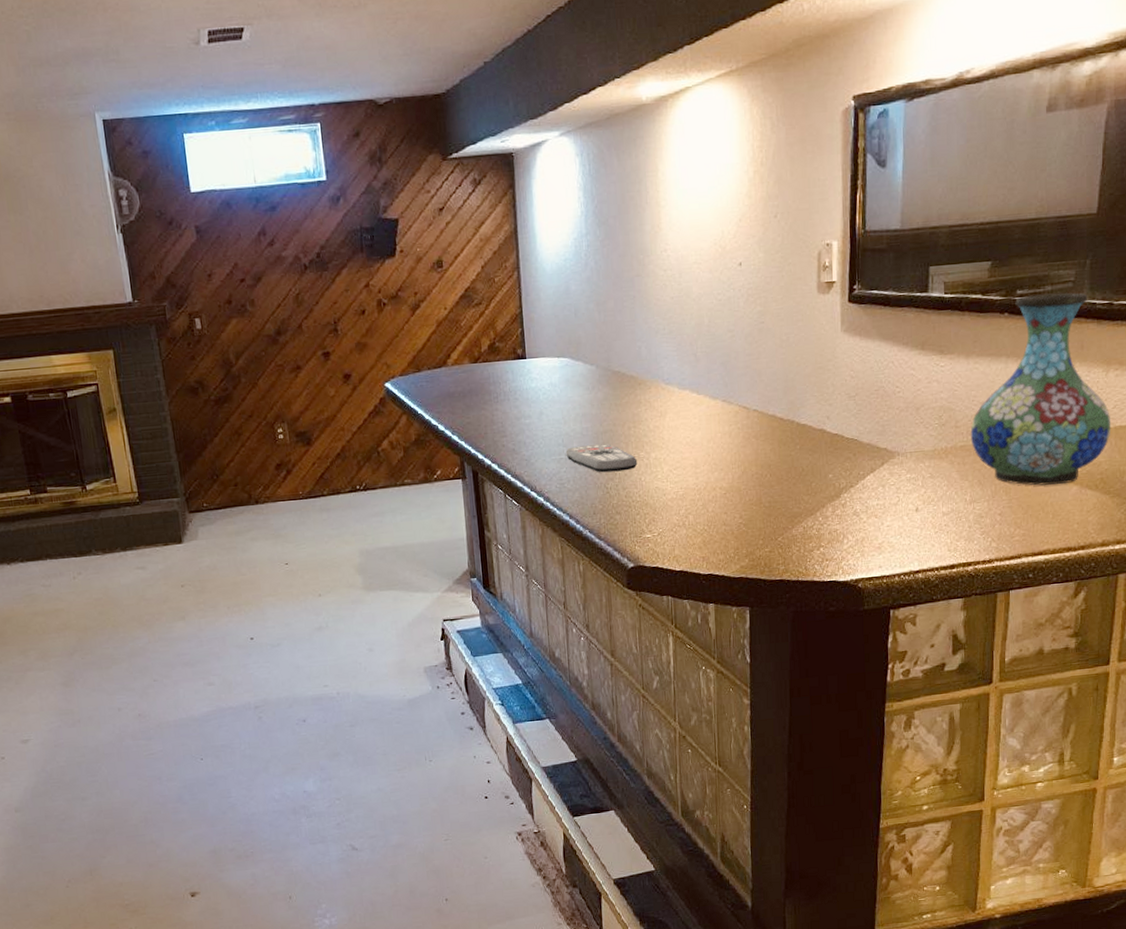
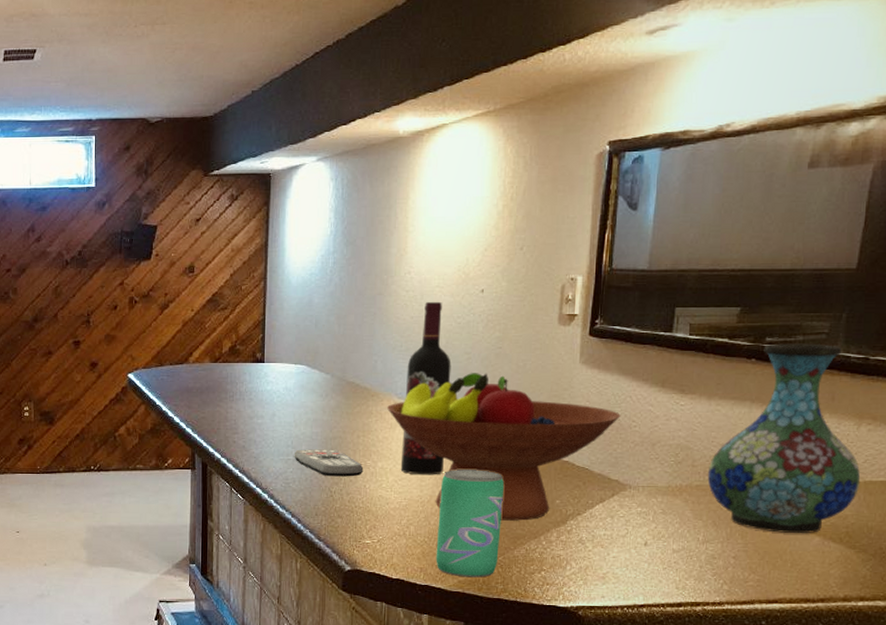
fruit bowl: none [655,350,884,501] -> present [387,373,621,521]
wine bottle: none [671,278,717,462] -> present [400,301,452,475]
beverage can: none [716,451,778,562] -> present [436,469,505,578]

